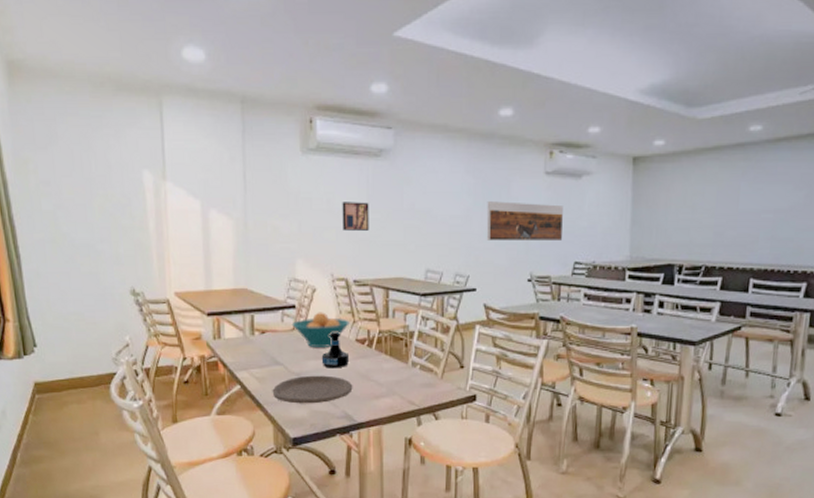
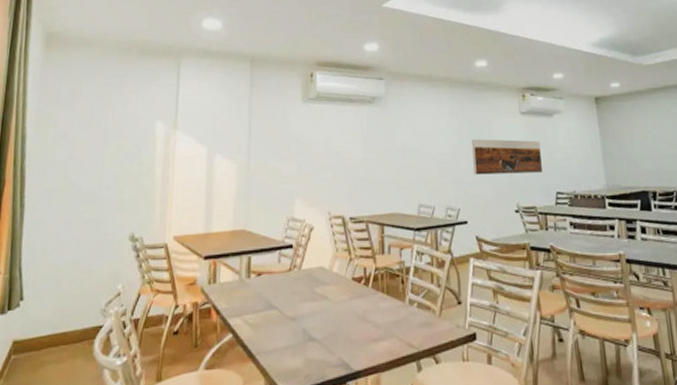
plate: present [272,375,353,404] -> none [265,318,350,353]
fruit bowl: present [292,312,349,347] -> none [288,251,346,288]
tequila bottle: present [321,331,350,369] -> none [317,270,346,311]
wall art: present [342,202,369,231] -> none [339,143,365,170]

